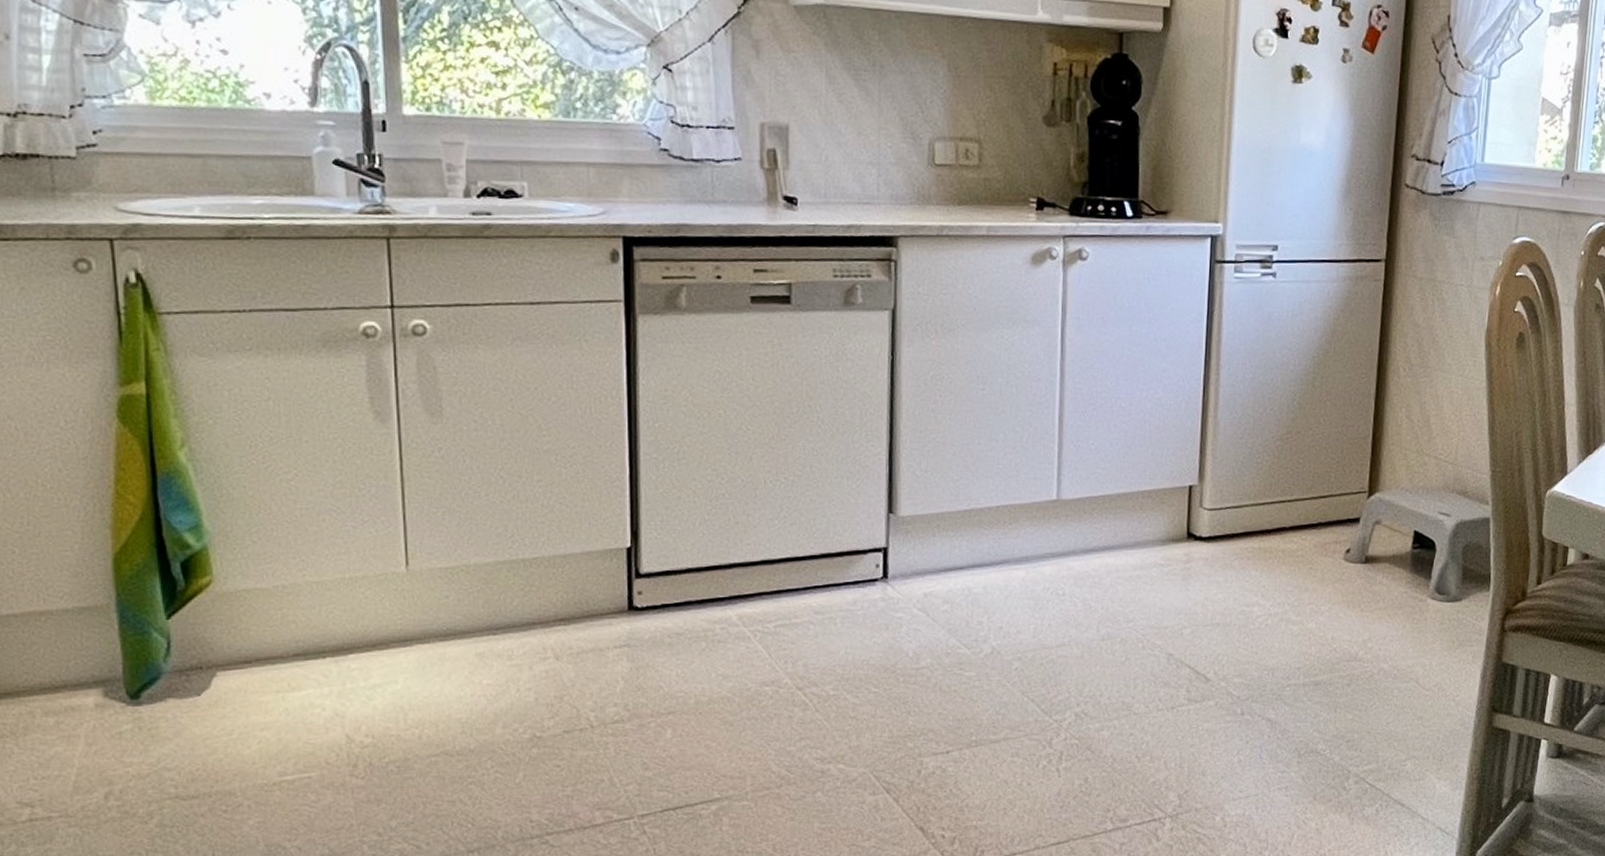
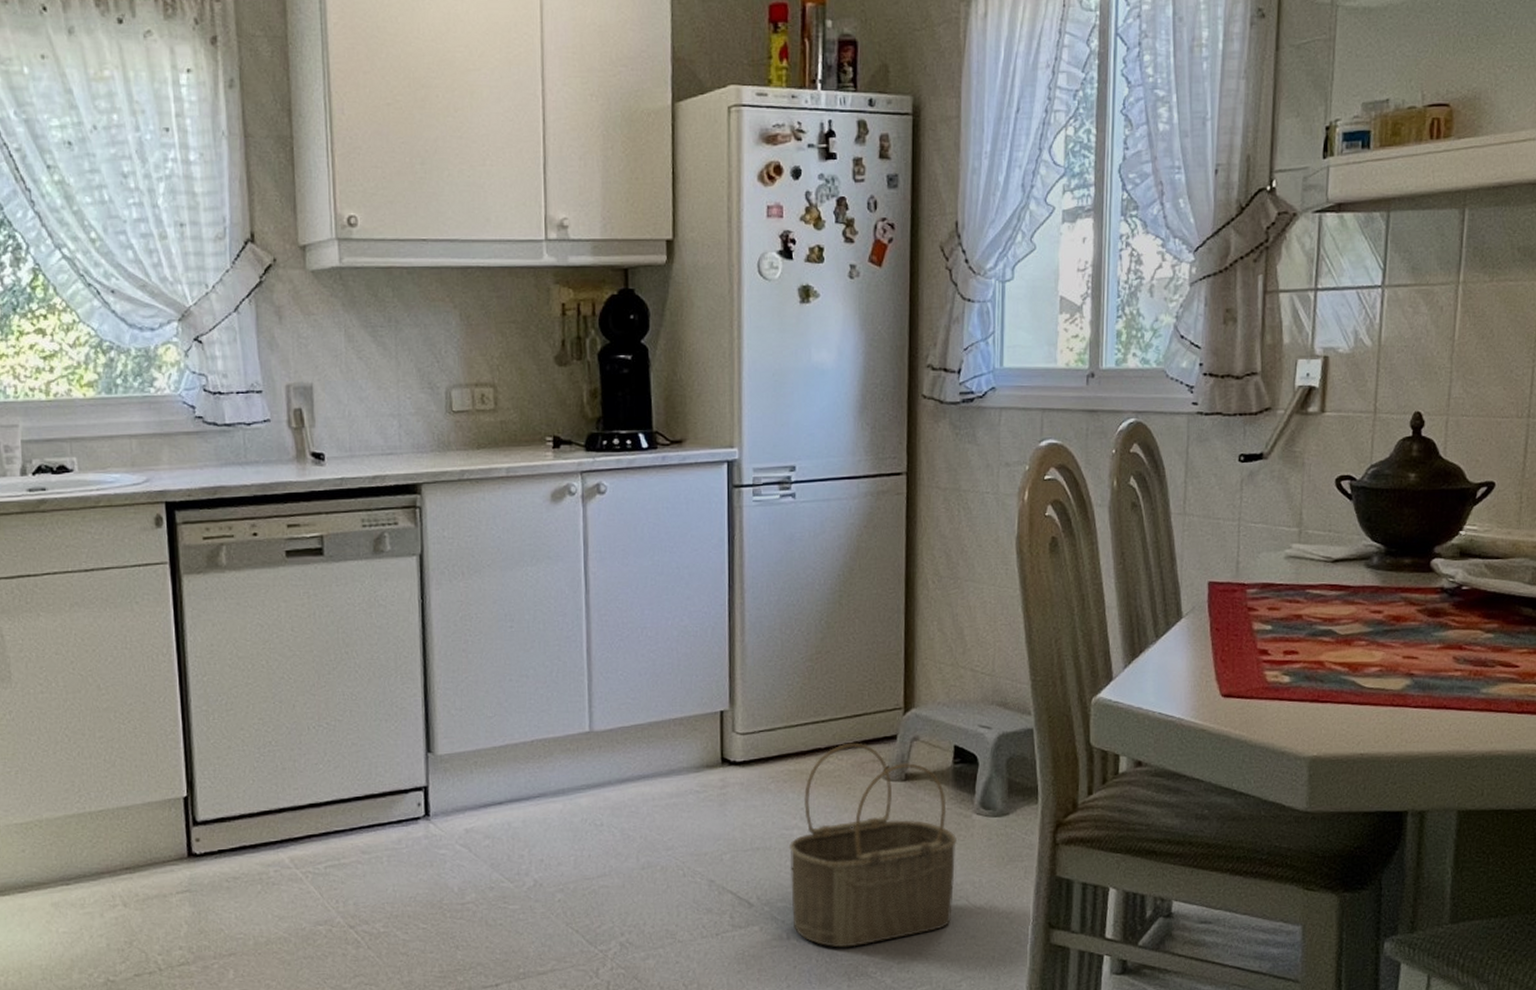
wicker basket: none [1247,523,1412,725] -> present [788,742,958,948]

